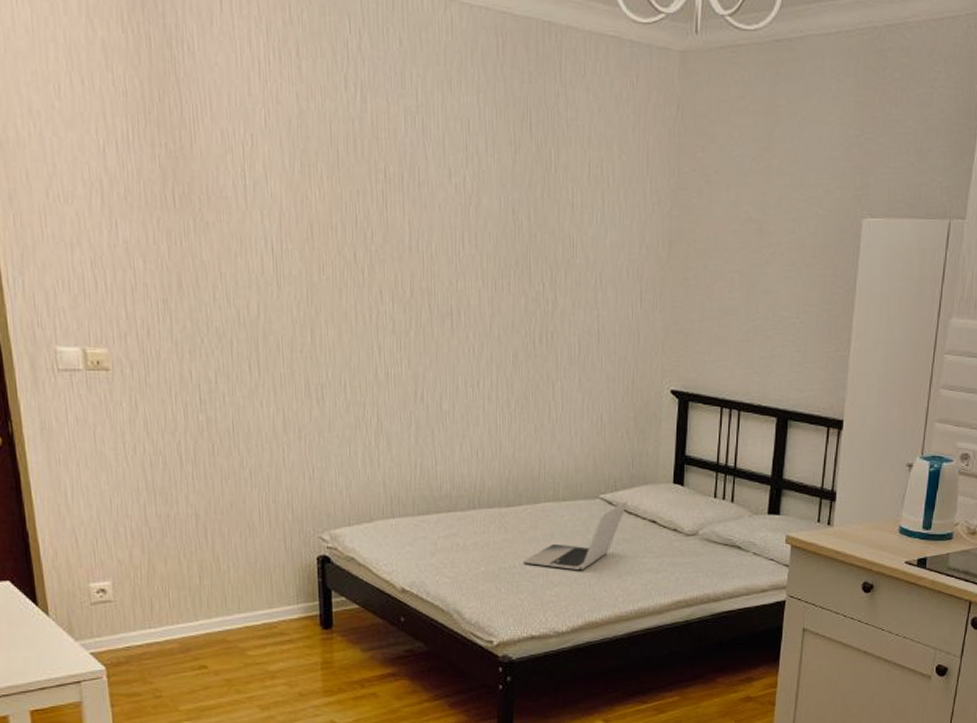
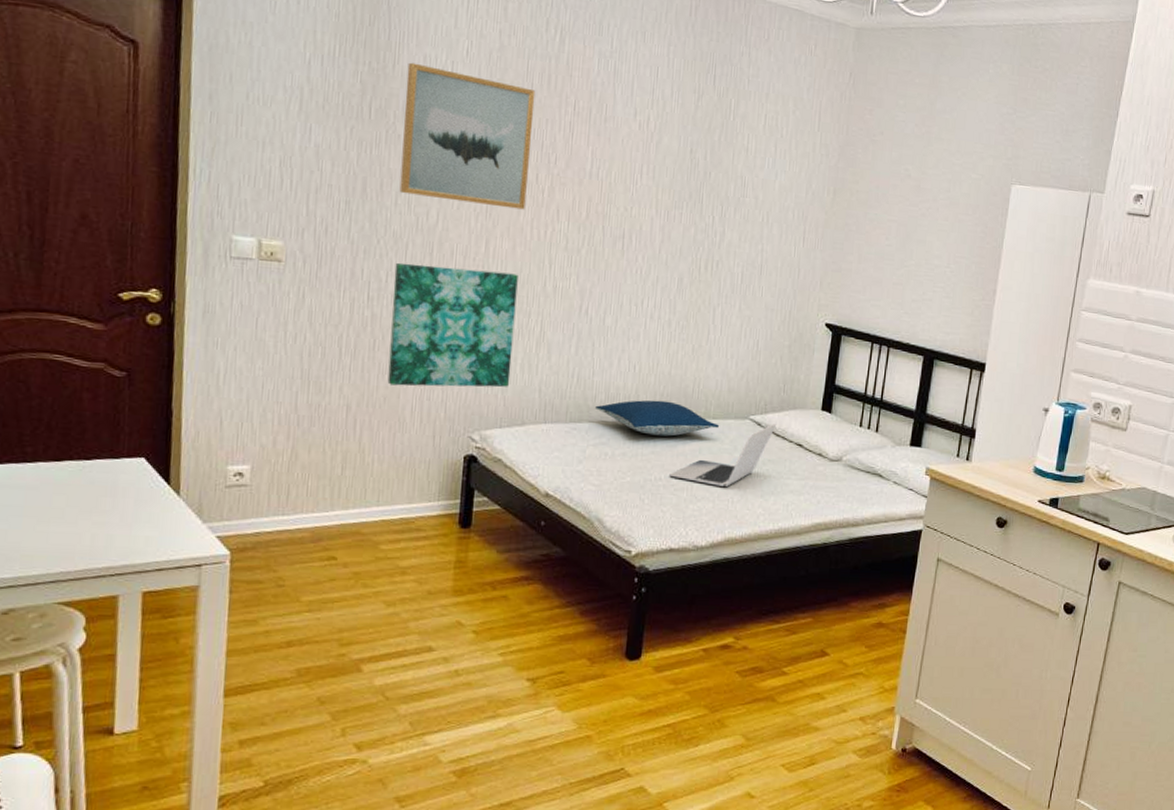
wall art: none [205,139,346,293] -> present [399,62,536,210]
wall art: none [222,361,353,490] -> present [387,262,518,388]
pillow: none [442,485,570,522] -> present [595,400,720,437]

